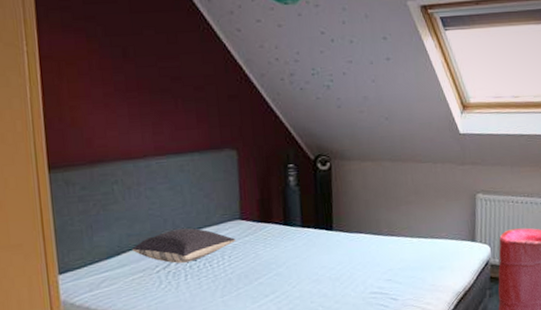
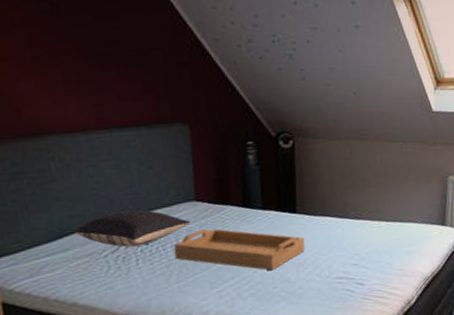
serving tray: none [219,245,341,286] -> present [173,228,305,271]

